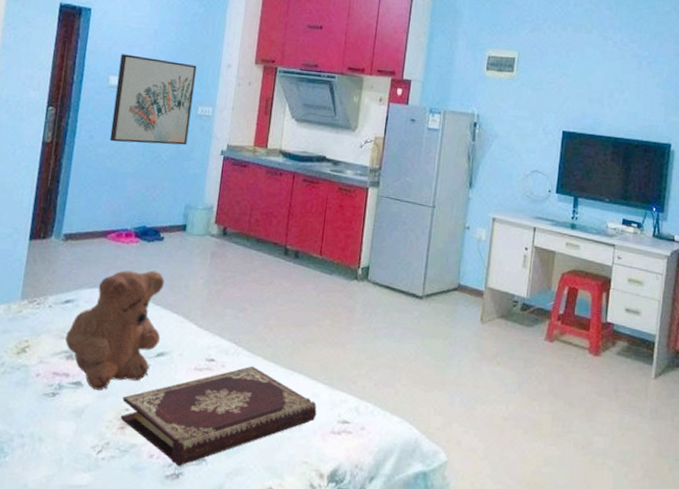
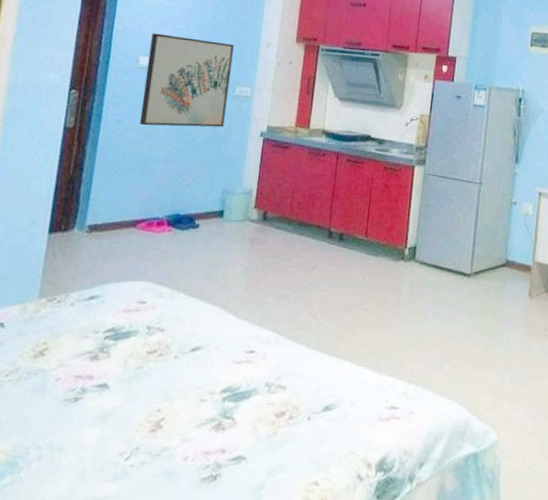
teddy bear: present [65,270,165,390] -> none [89,260,200,392]
book: present [120,366,317,466] -> none [151,355,364,467]

